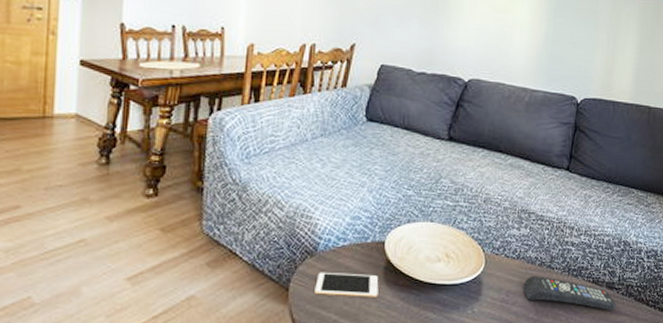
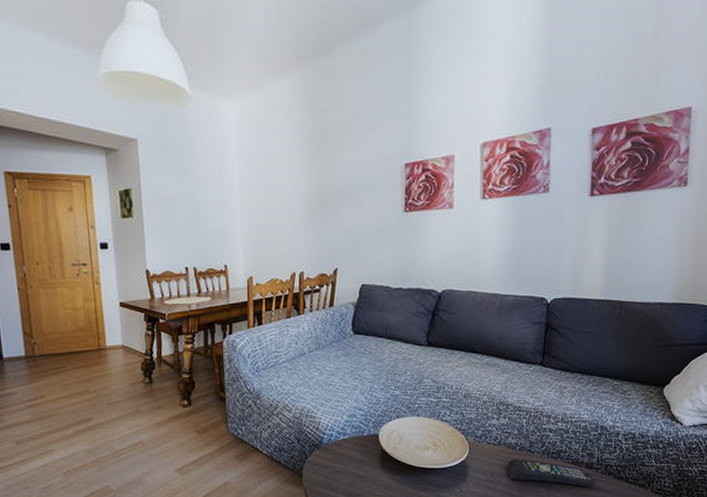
cell phone: present [314,272,379,297] -> none [323,461,377,481]

